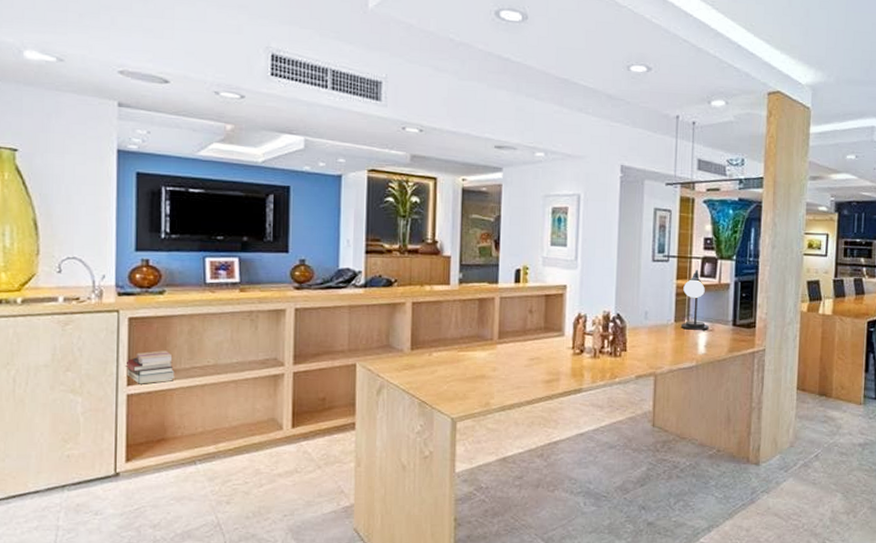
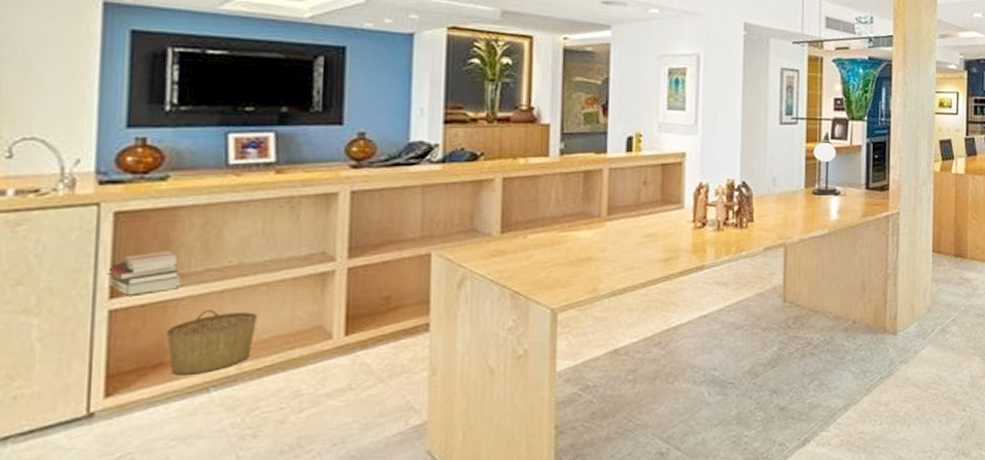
basket: none [166,399,229,450] -> present [166,309,258,376]

